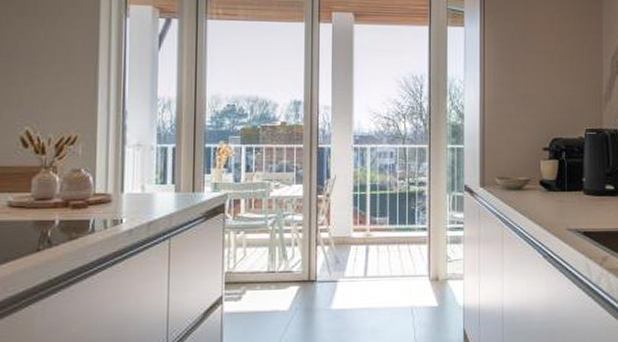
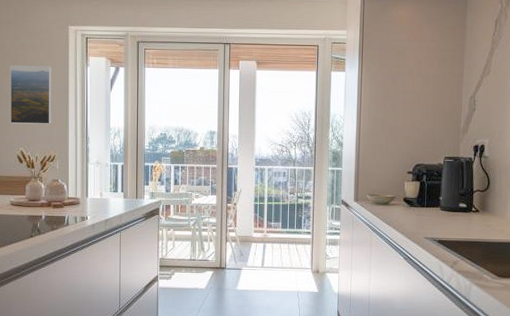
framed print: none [11,14,76,94] -> present [10,65,52,124]

